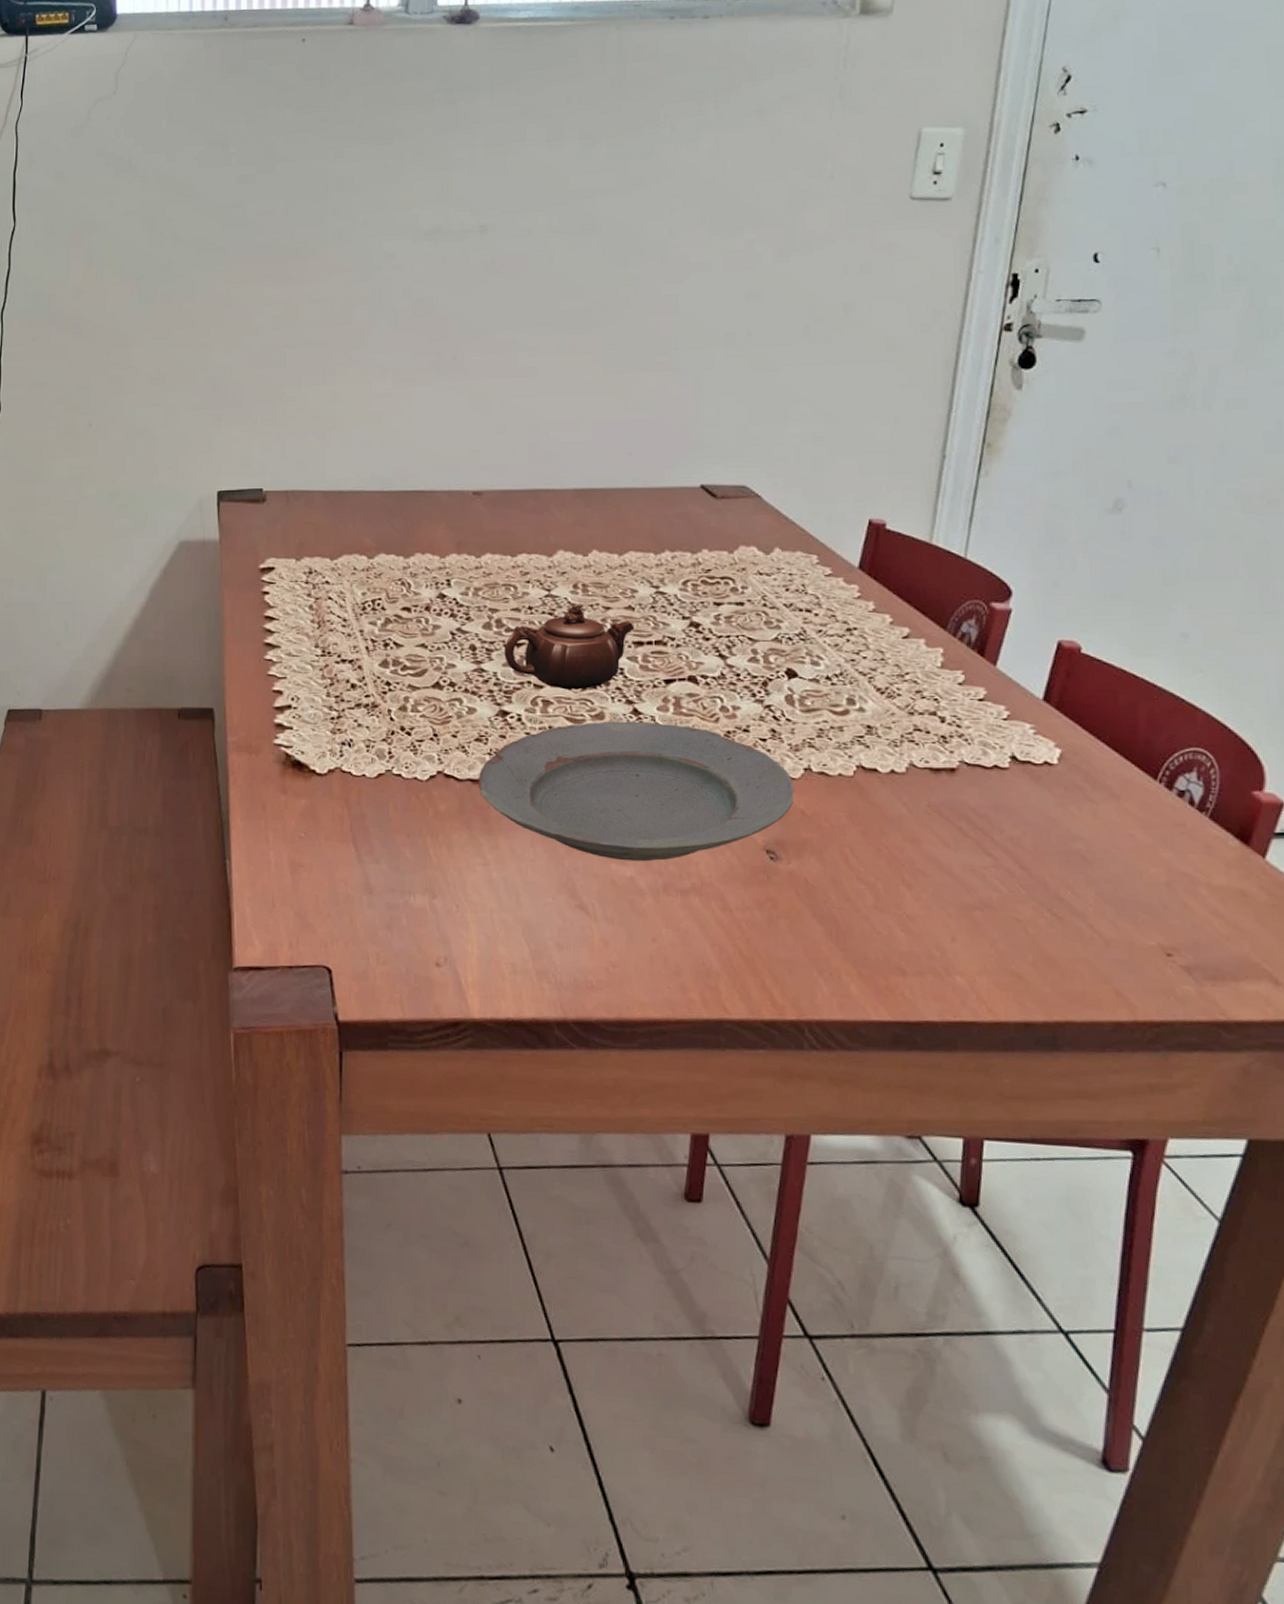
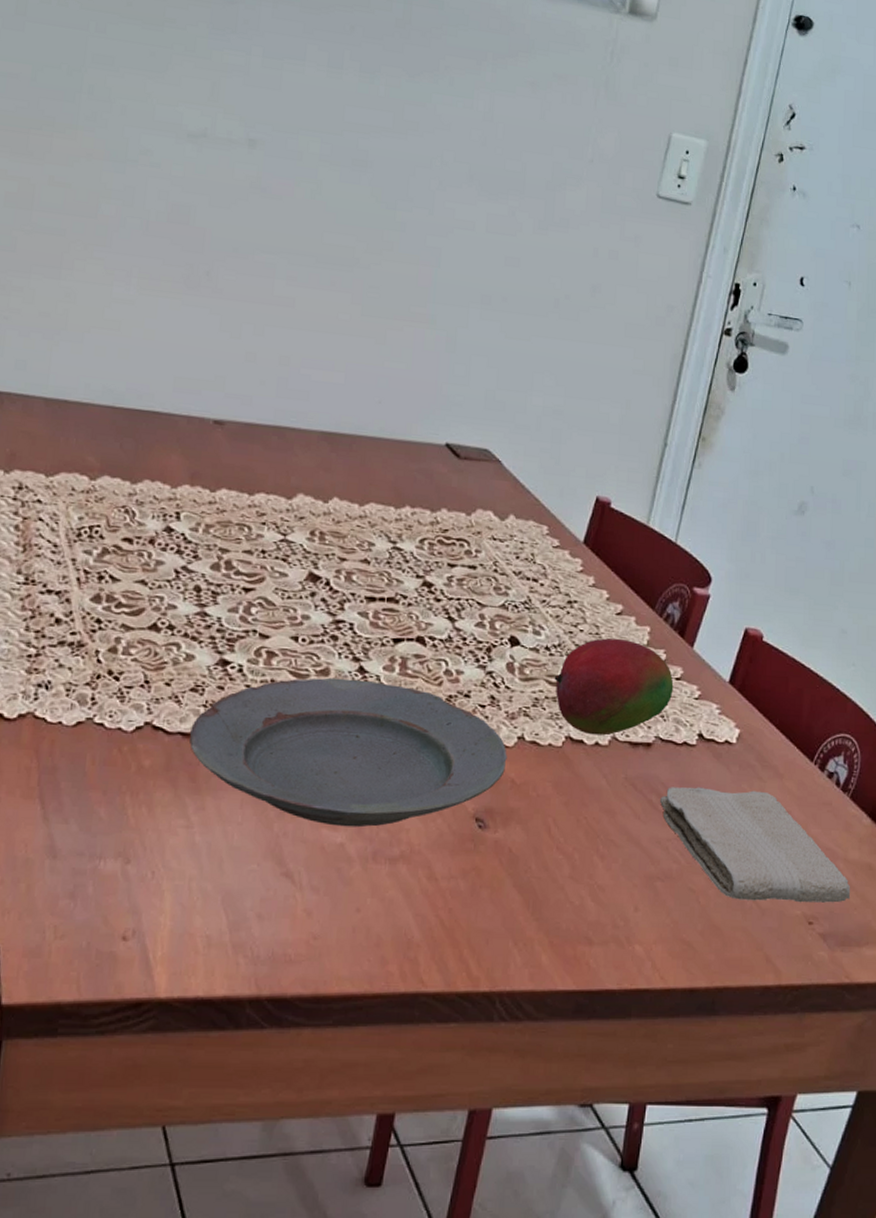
teapot: present [504,604,635,690] -> none [231,552,369,643]
fruit: none [838,662,977,763] -> present [554,638,674,736]
washcloth: none [971,812,1220,933] -> present [660,787,851,903]

